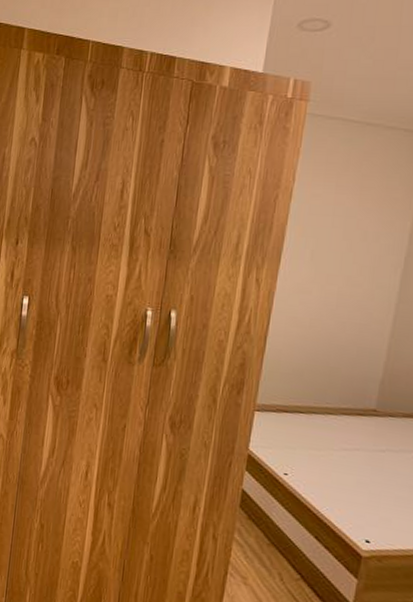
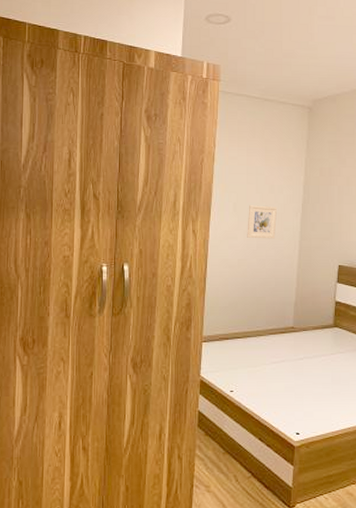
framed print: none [324,254,370,298] -> present [247,205,278,239]

